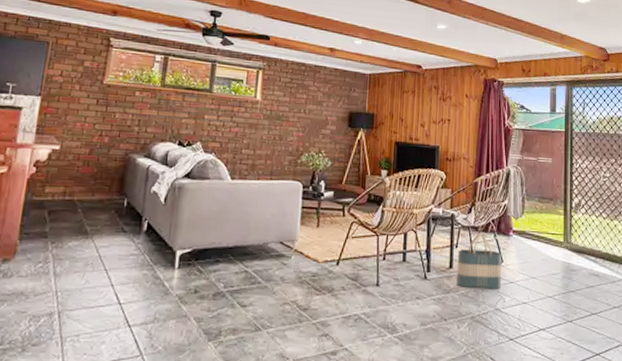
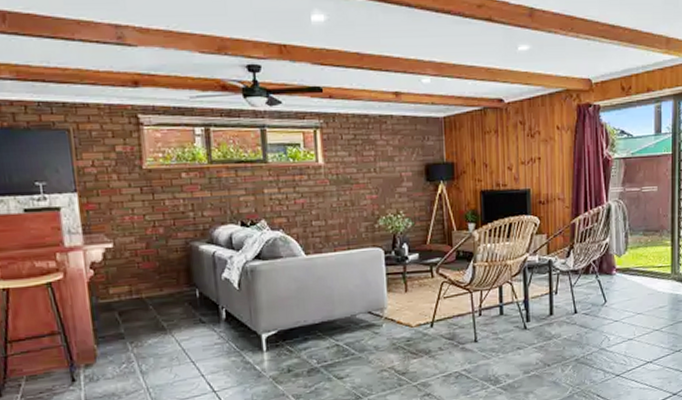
tote bag: present [457,233,503,290] -> none [558,275,606,333]

